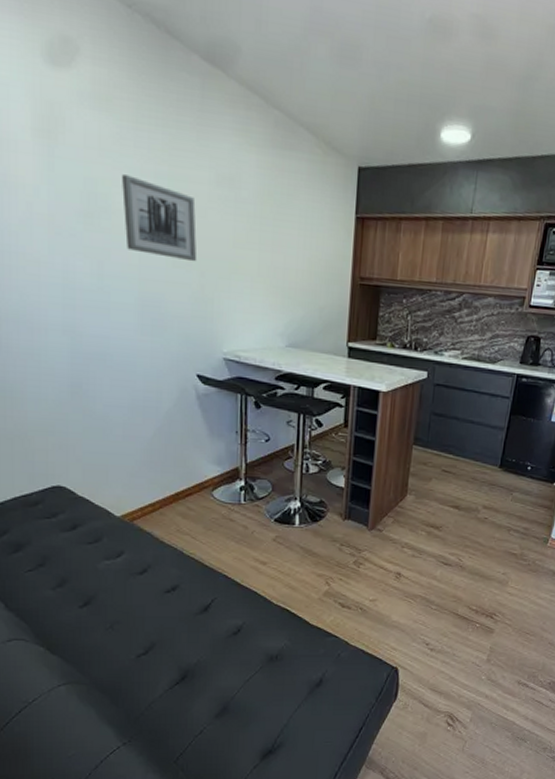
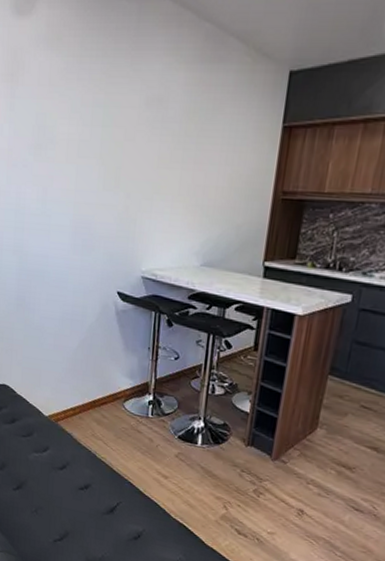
wall art: present [121,174,197,262] -> none [65,107,126,185]

